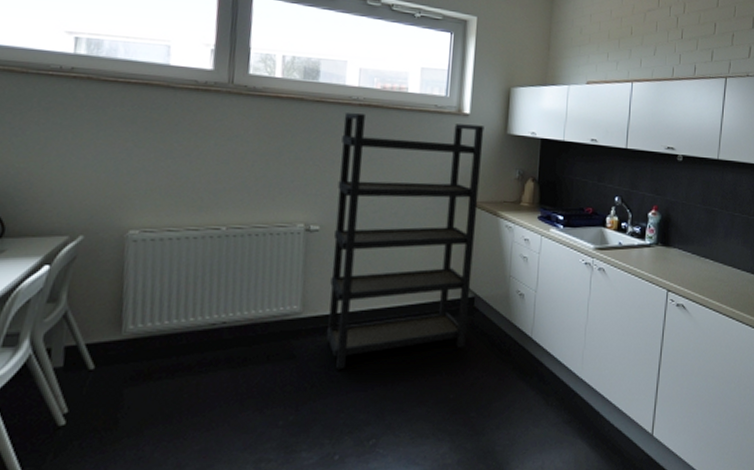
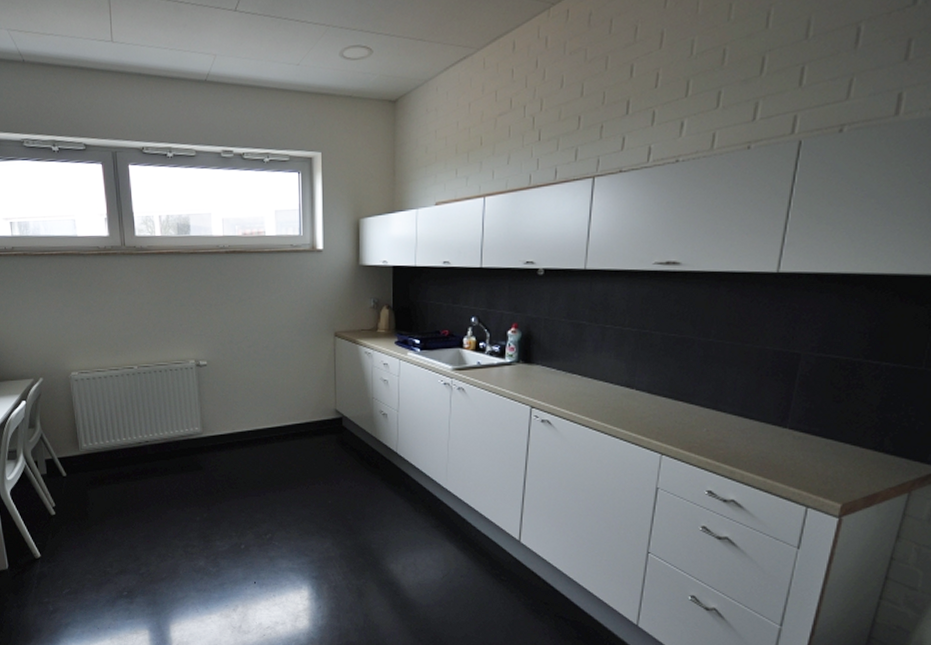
shelving unit: present [326,113,485,370] -> none [214,259,338,478]

